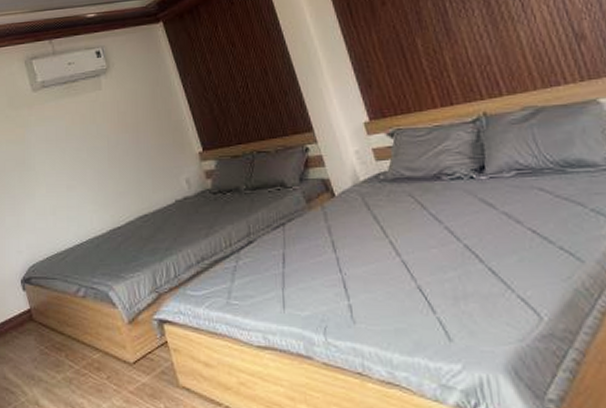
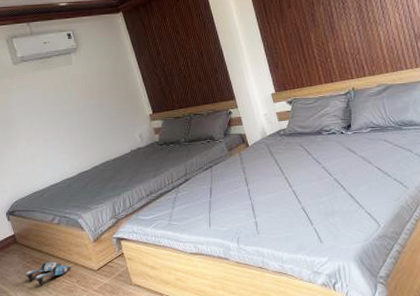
slippers: none [42,348,100,381] -> present [25,261,72,286]

